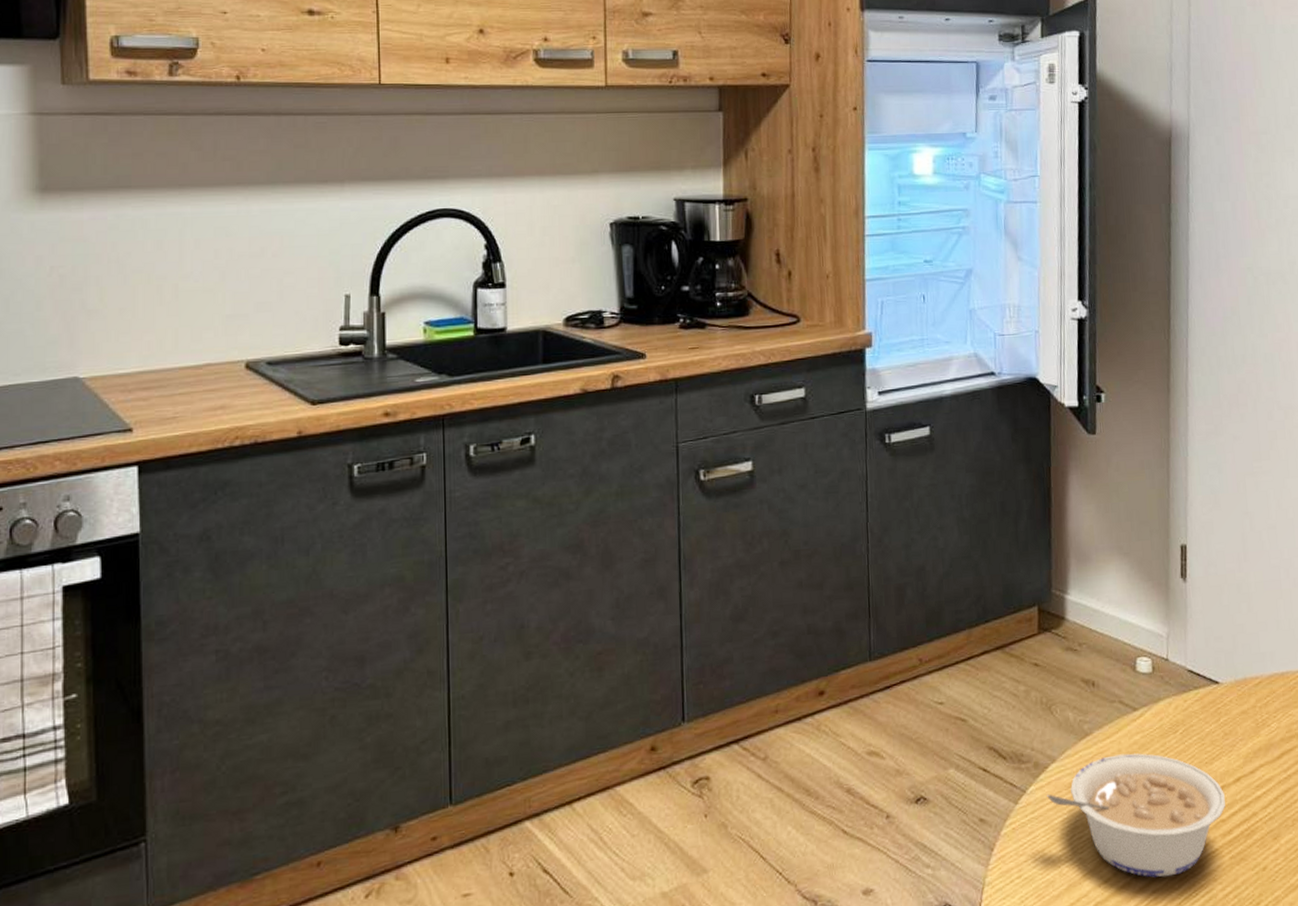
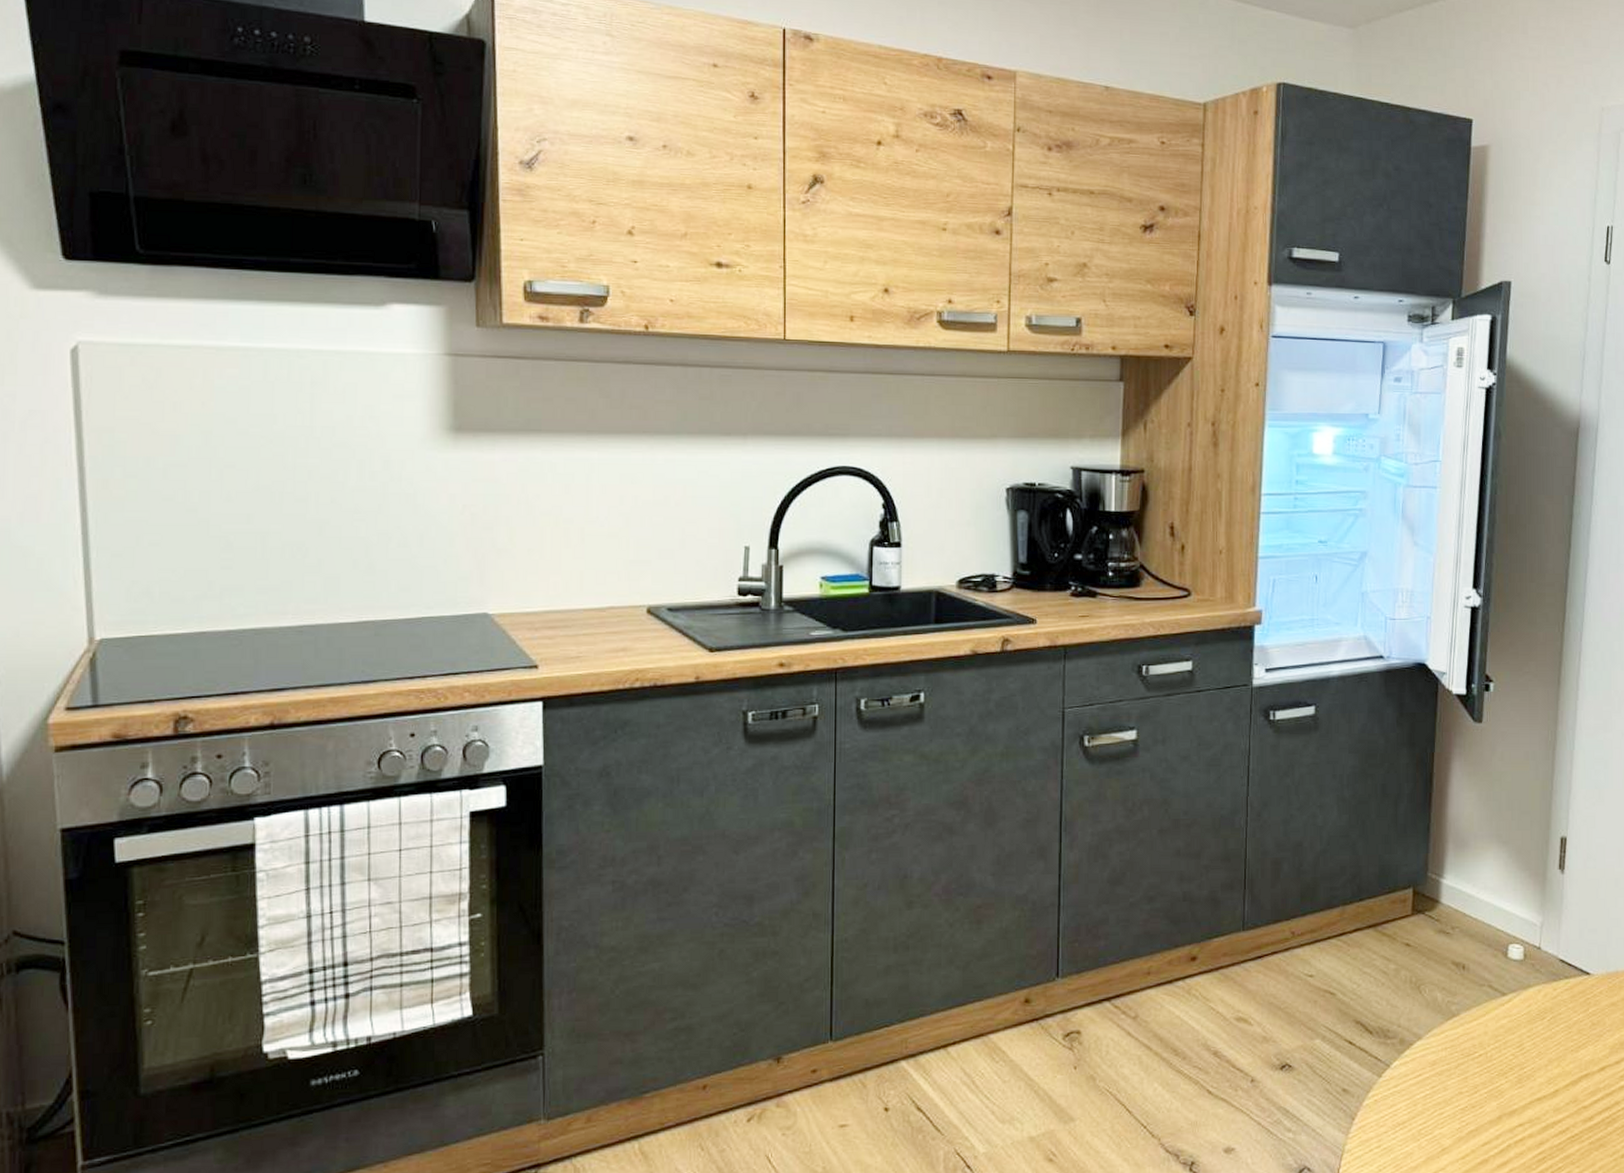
legume: present [1047,752,1226,878] -> none [1411,1036,1588,1157]

